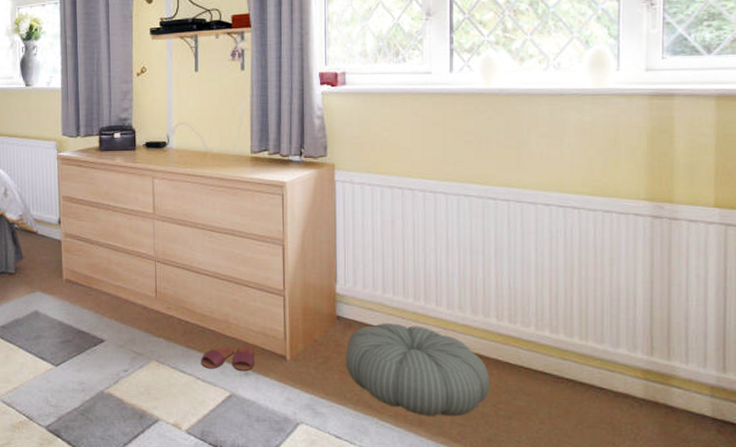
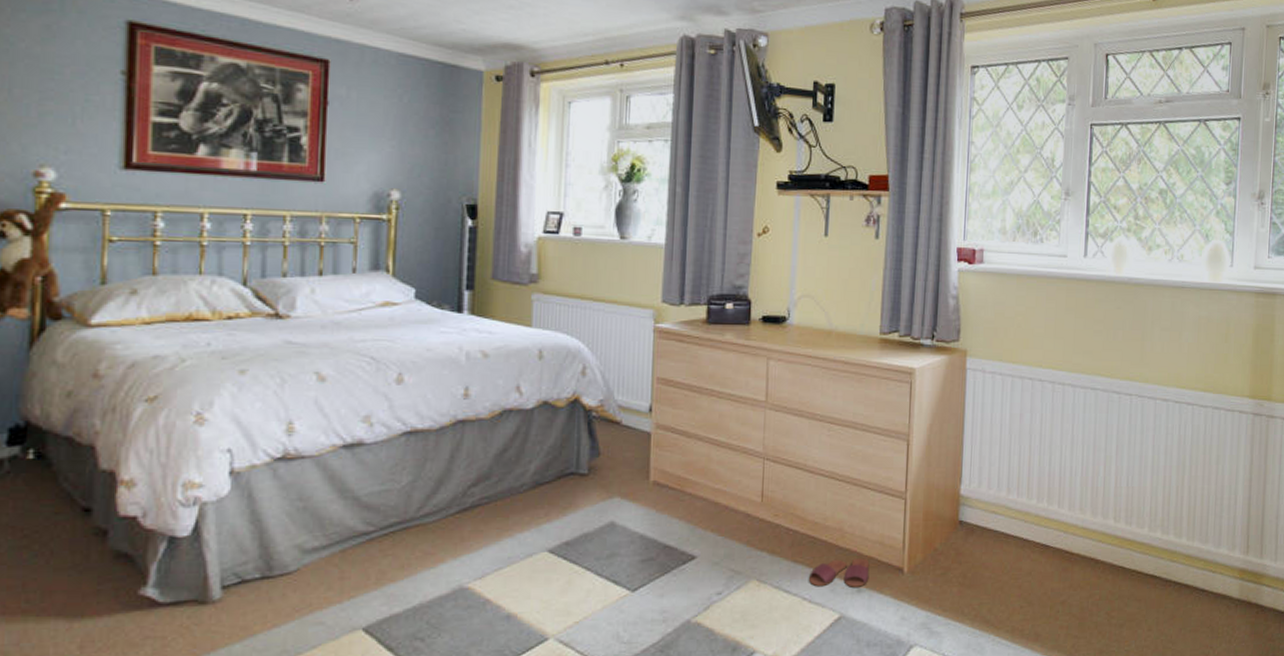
pouf: present [345,323,491,417] -> none [965,527,1105,629]

